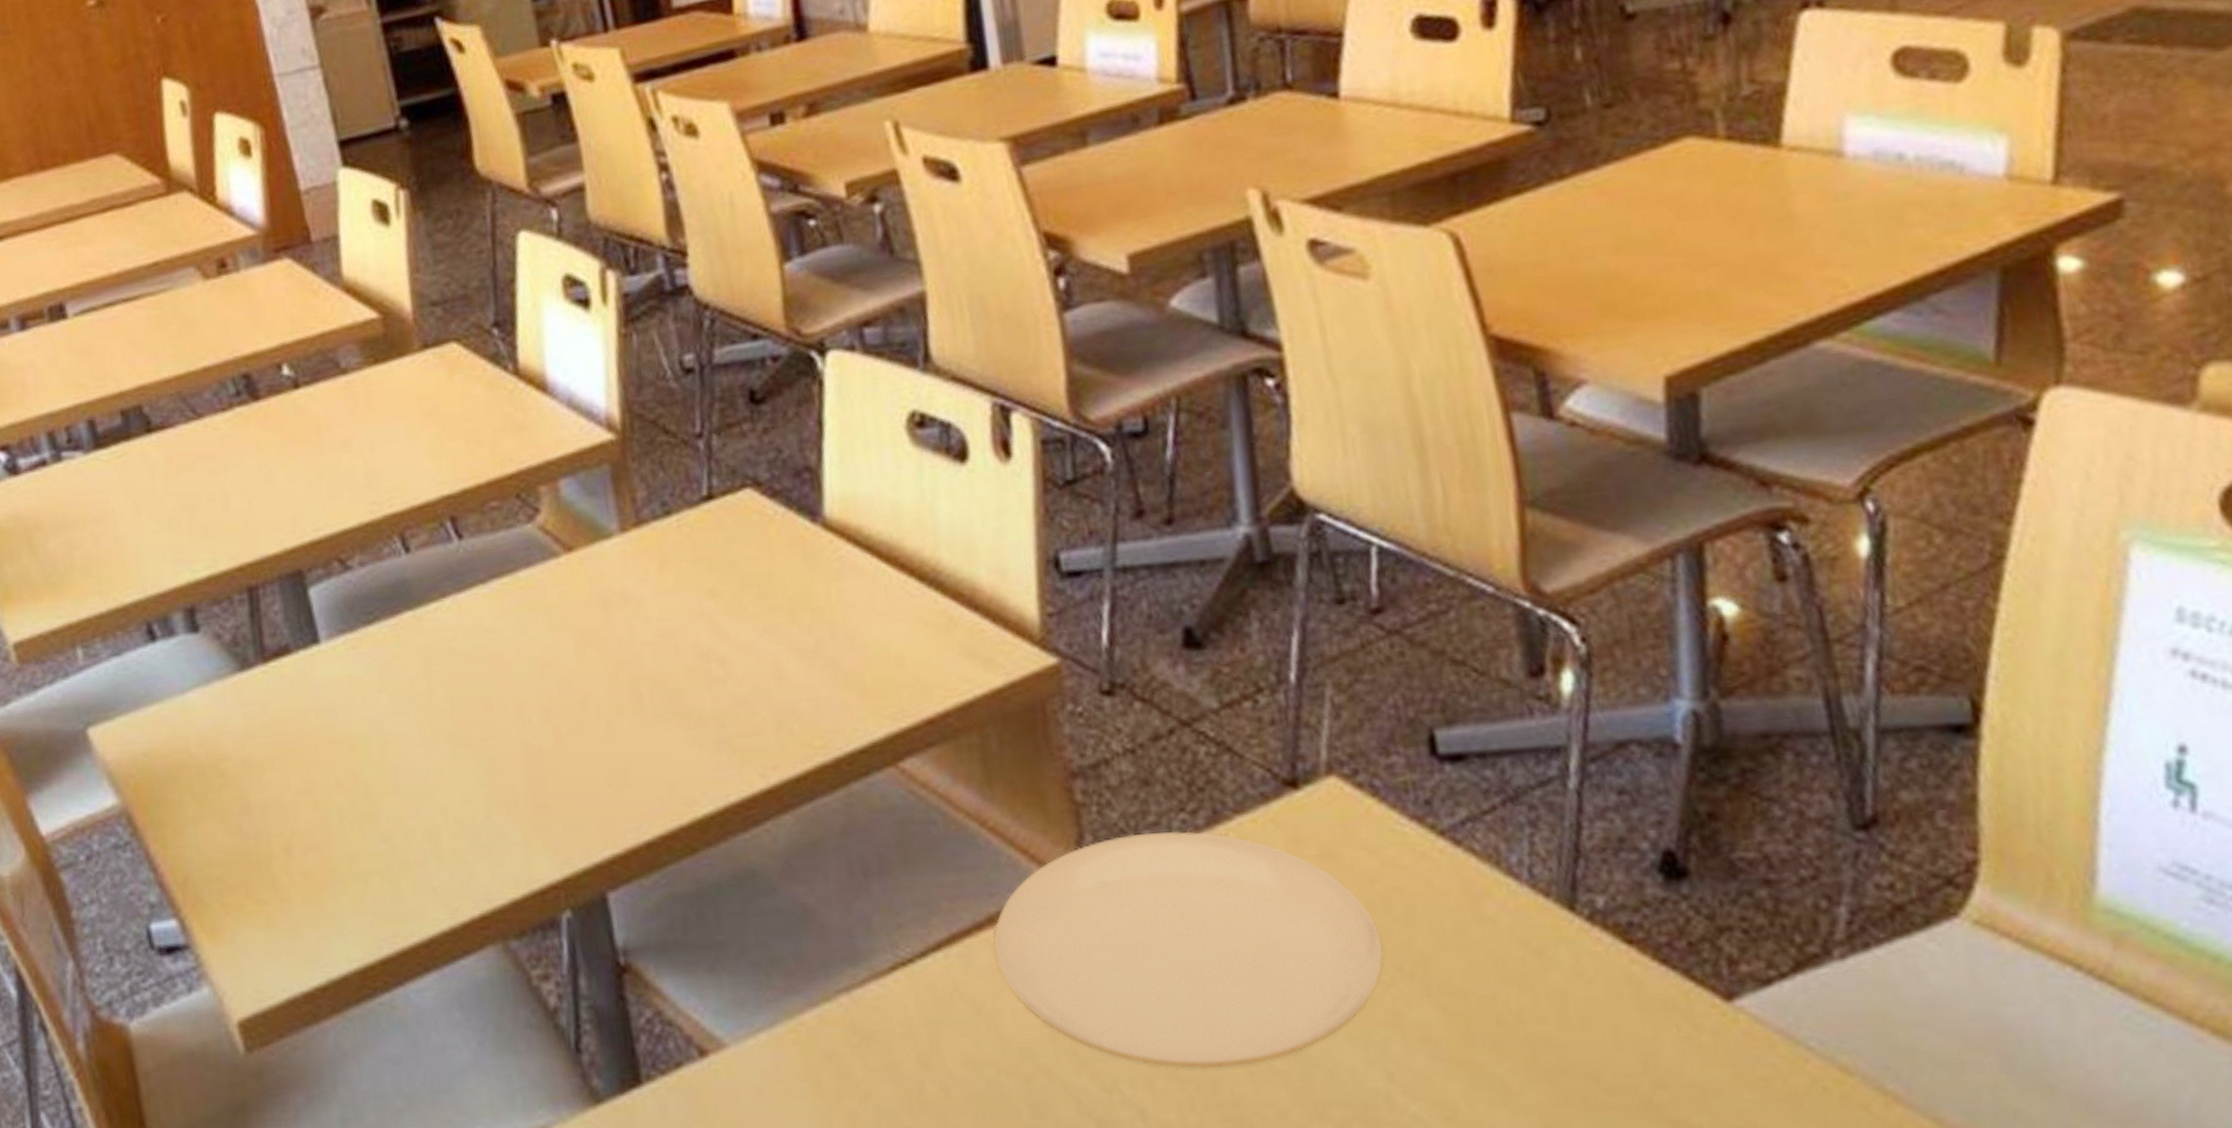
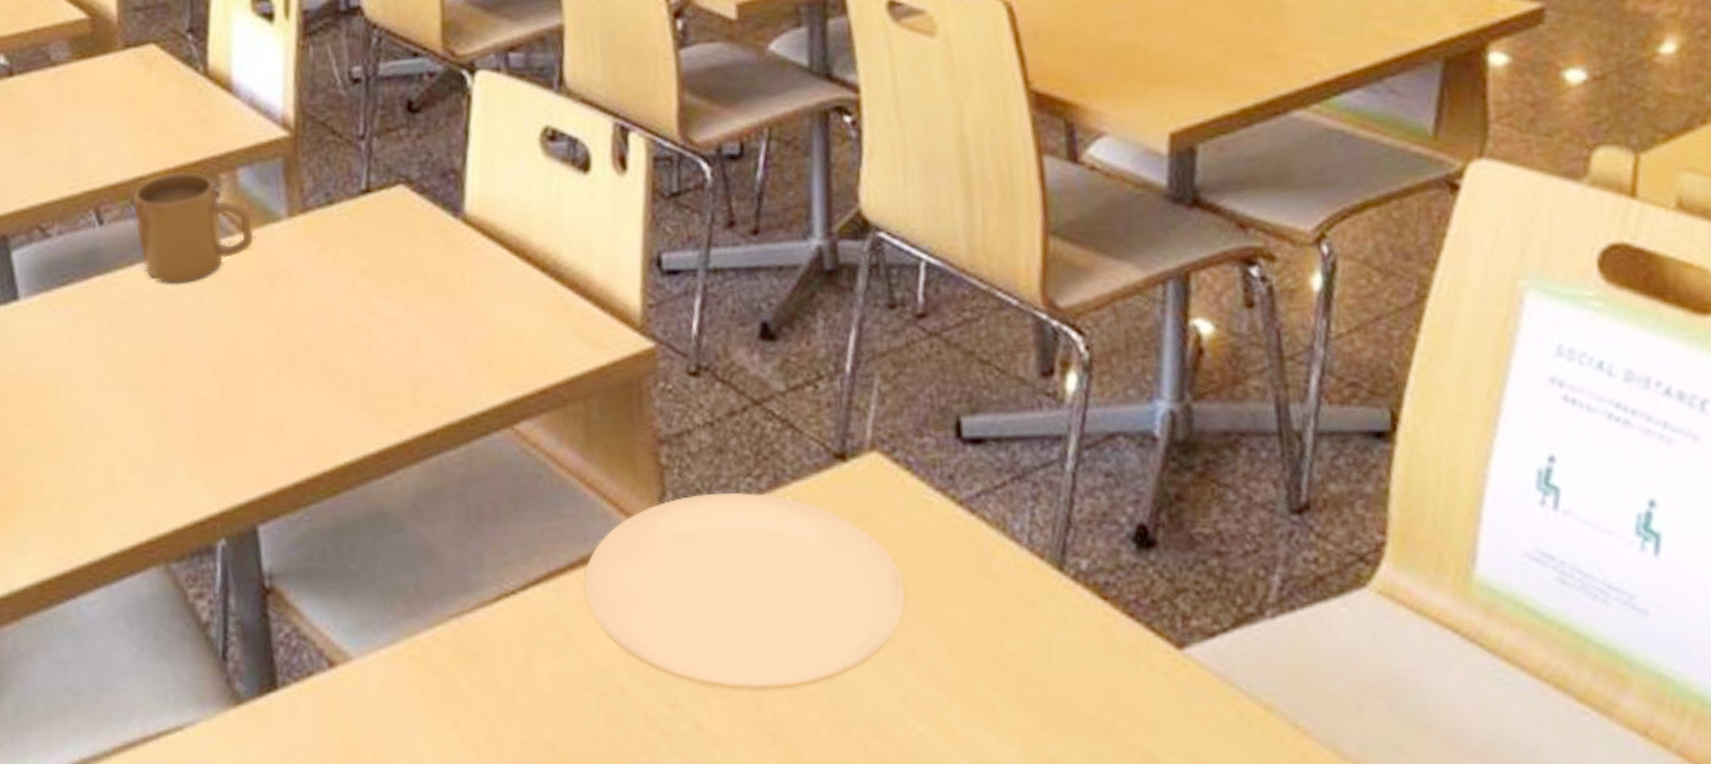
mug: none [442,486,584,617] -> present [133,171,255,284]

